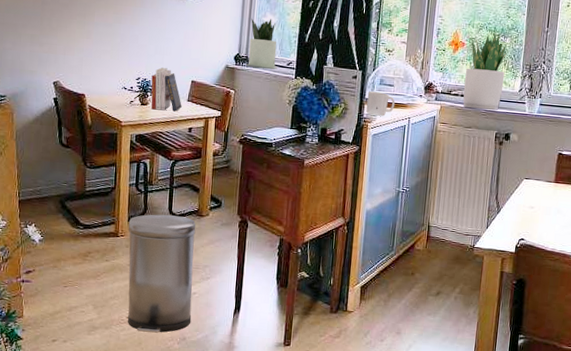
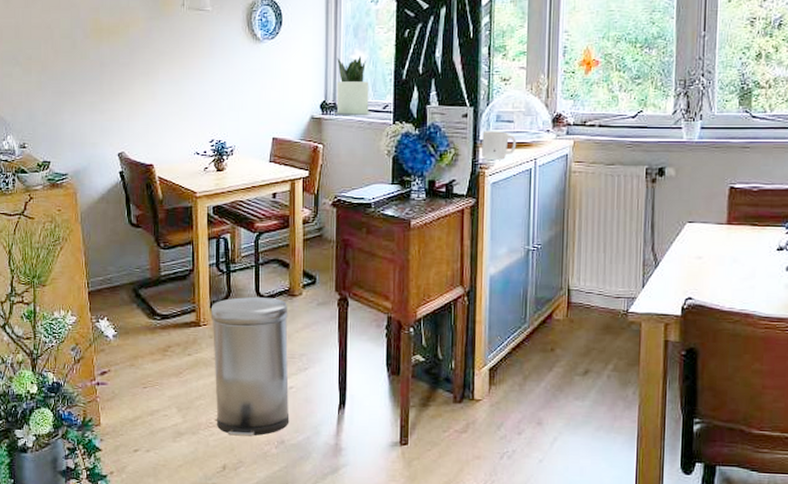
books: present [151,67,182,112] -> none [227,126,263,176]
planter: present [463,31,508,110] -> none [601,42,655,141]

